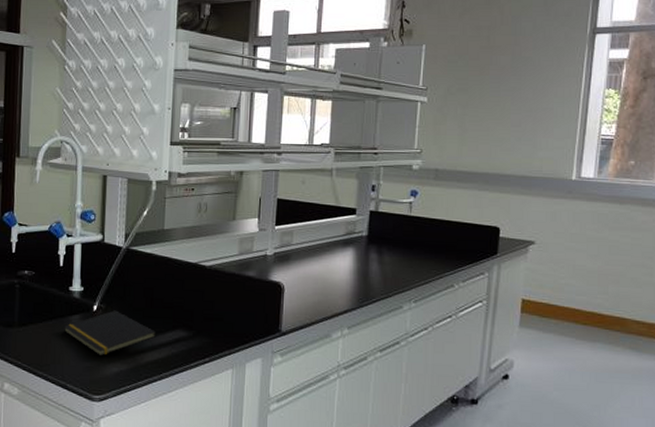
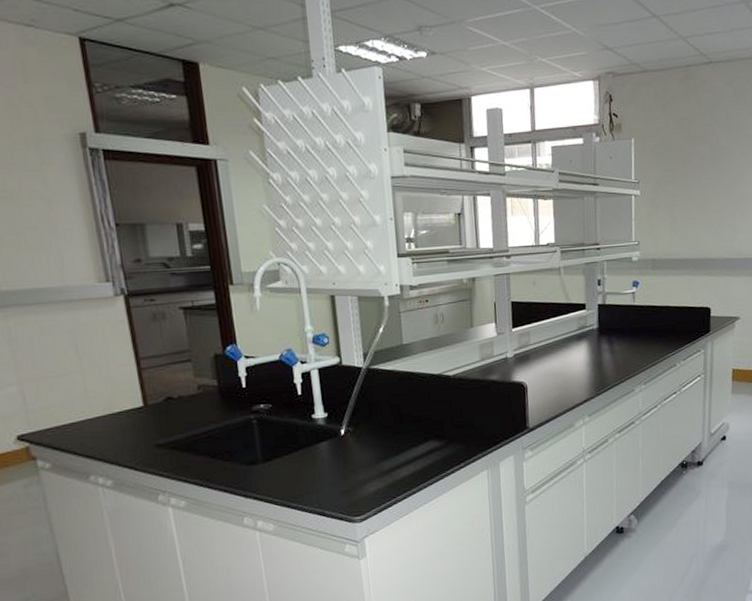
notepad: present [64,310,157,357] -> none [313,431,410,479]

